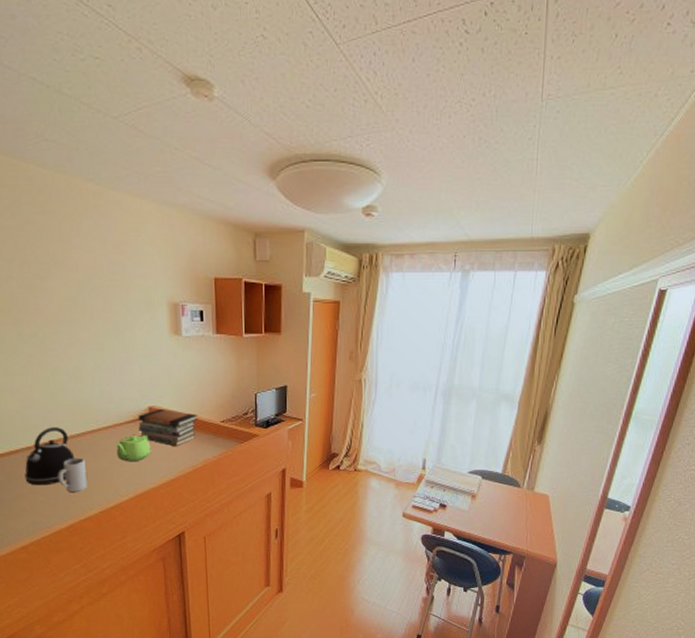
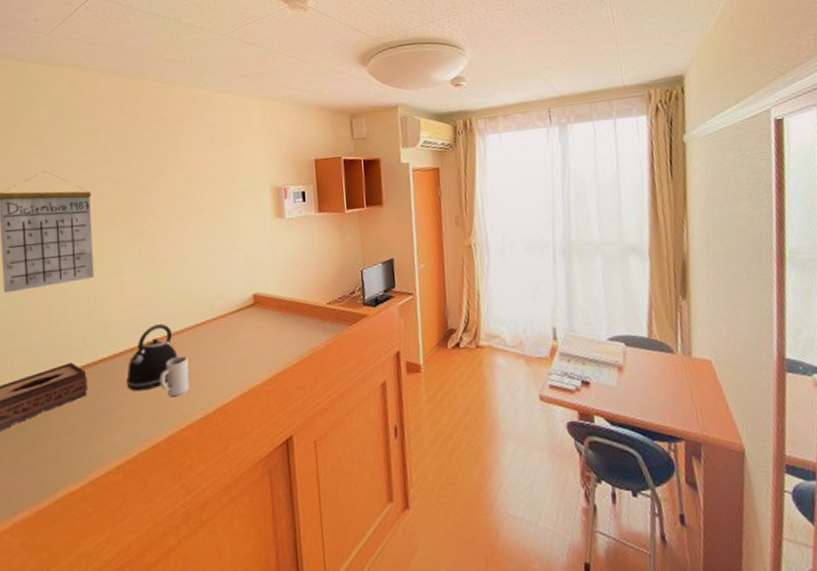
teapot: present [115,435,151,462] -> none [219,325,256,357]
book stack: present [138,408,198,447] -> none [242,294,304,336]

